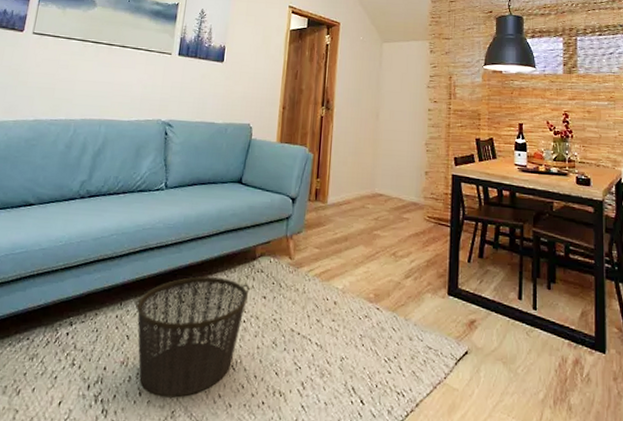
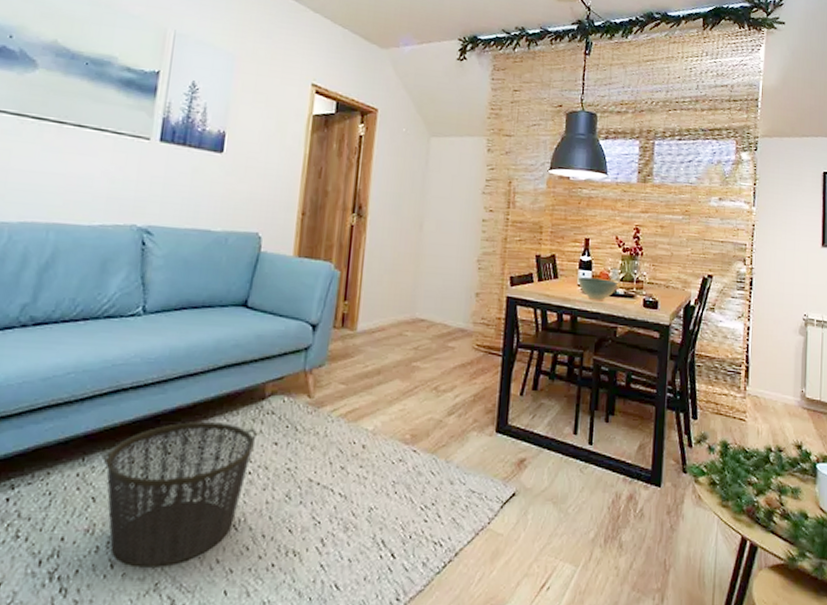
bowl: none [514,157,552,179] -> present [577,277,619,302]

